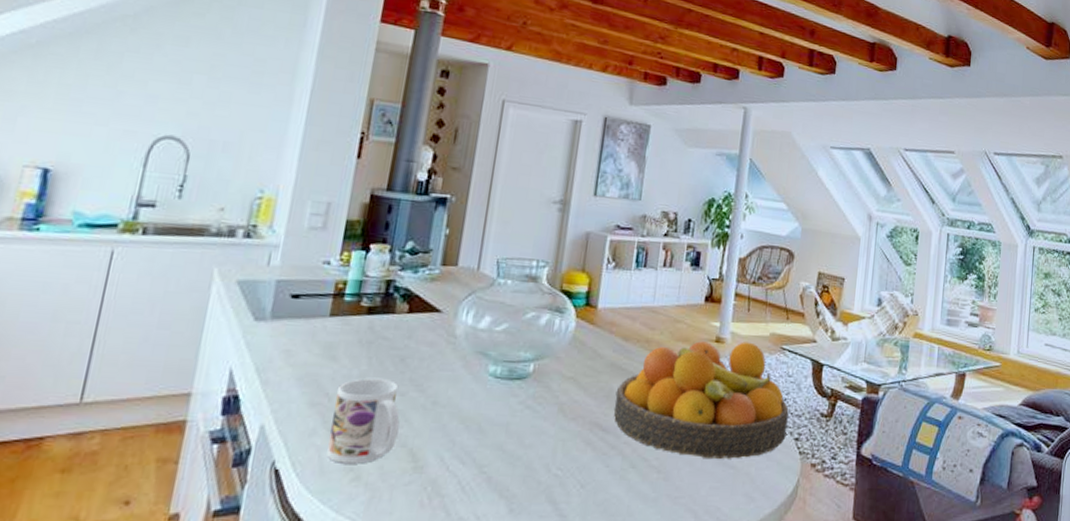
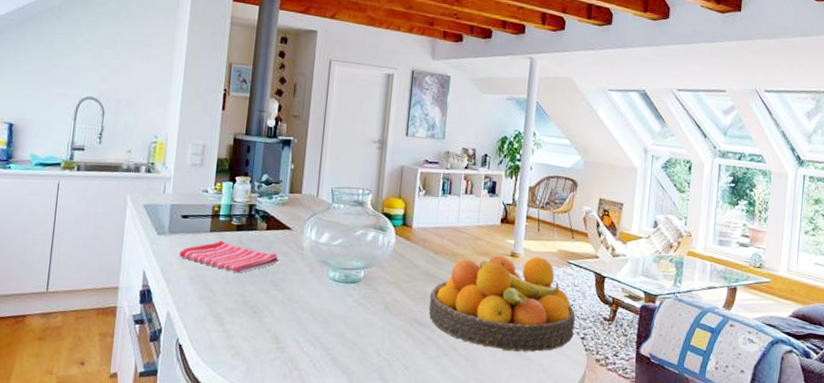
dish towel: none [284,328,423,369] -> present [179,241,279,273]
mug: present [327,378,400,464] -> none [214,279,265,343]

